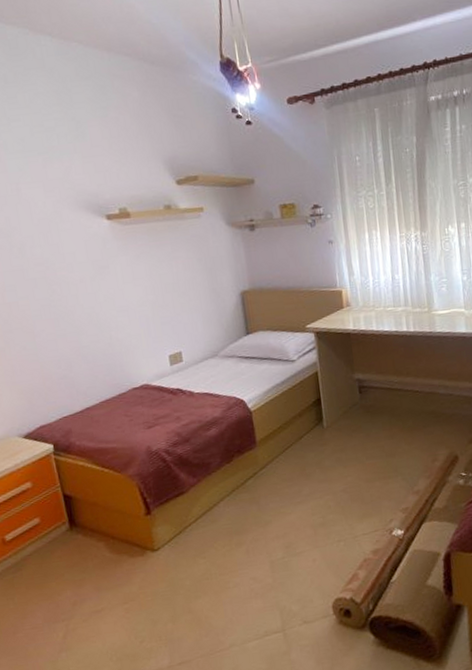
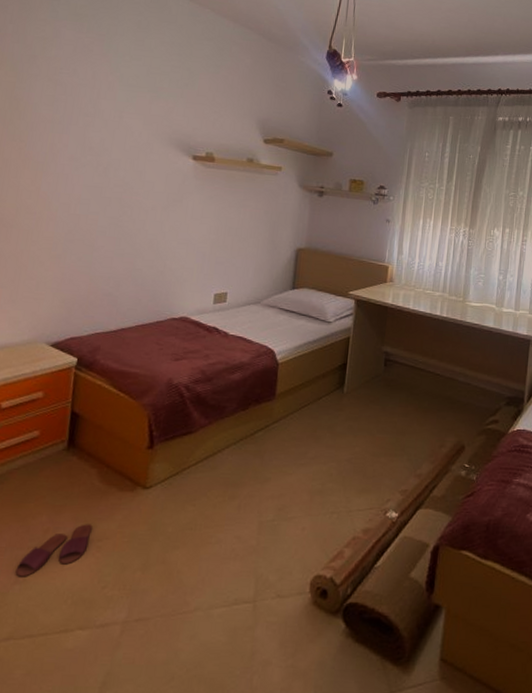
slippers: none [57,591,117,646] -> present [15,524,92,577]

